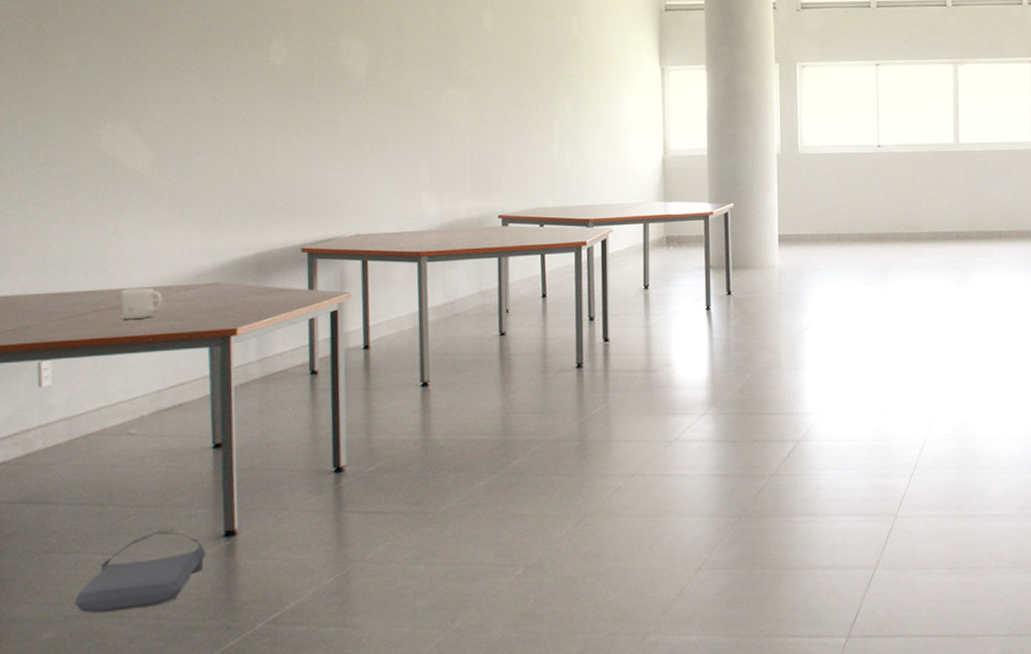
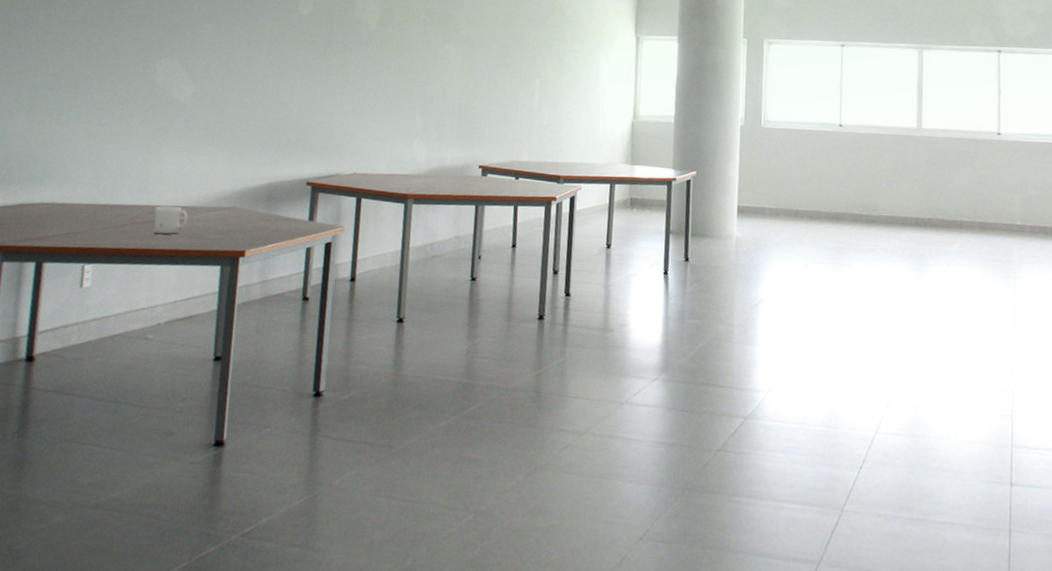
bag: present [74,530,207,612] -> none [83,432,198,505]

